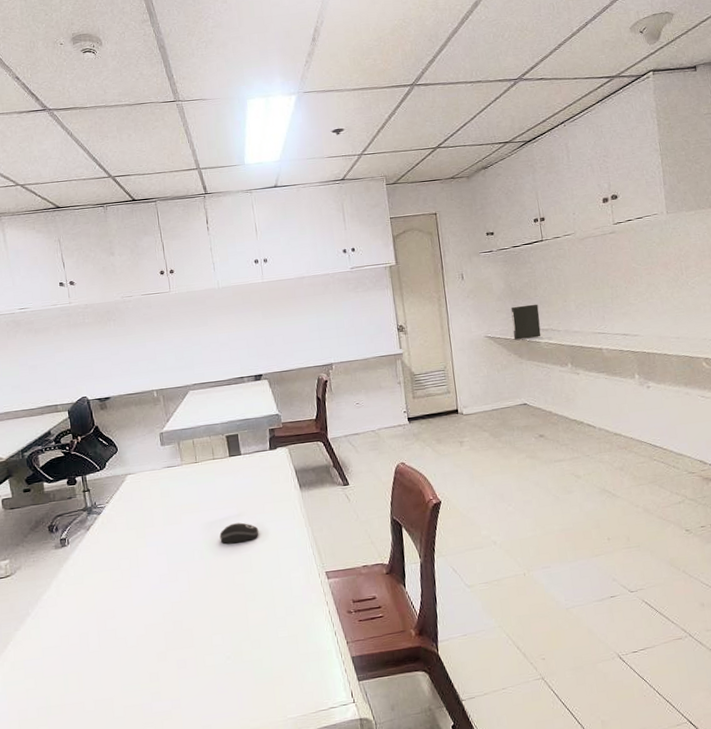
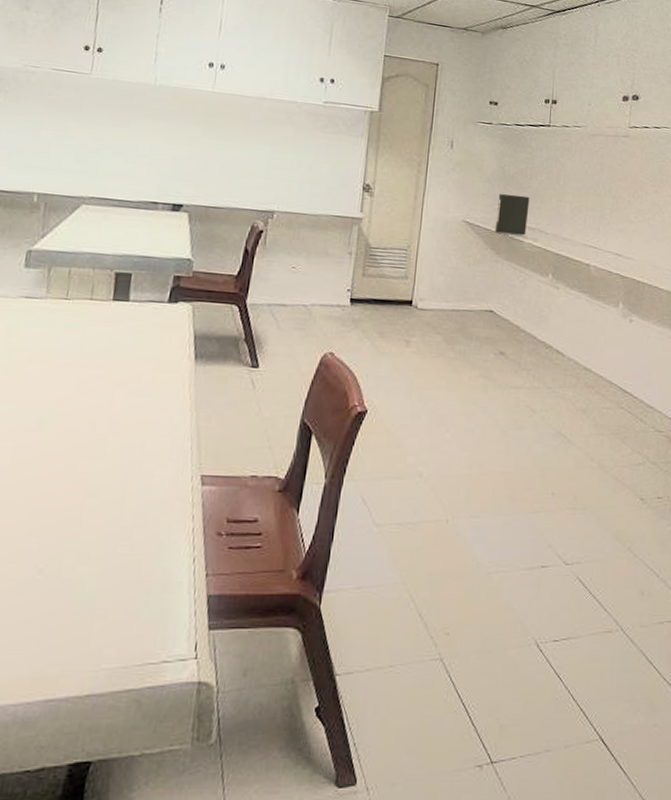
computer mouse: present [219,522,259,544] -> none [71,389,127,417]

